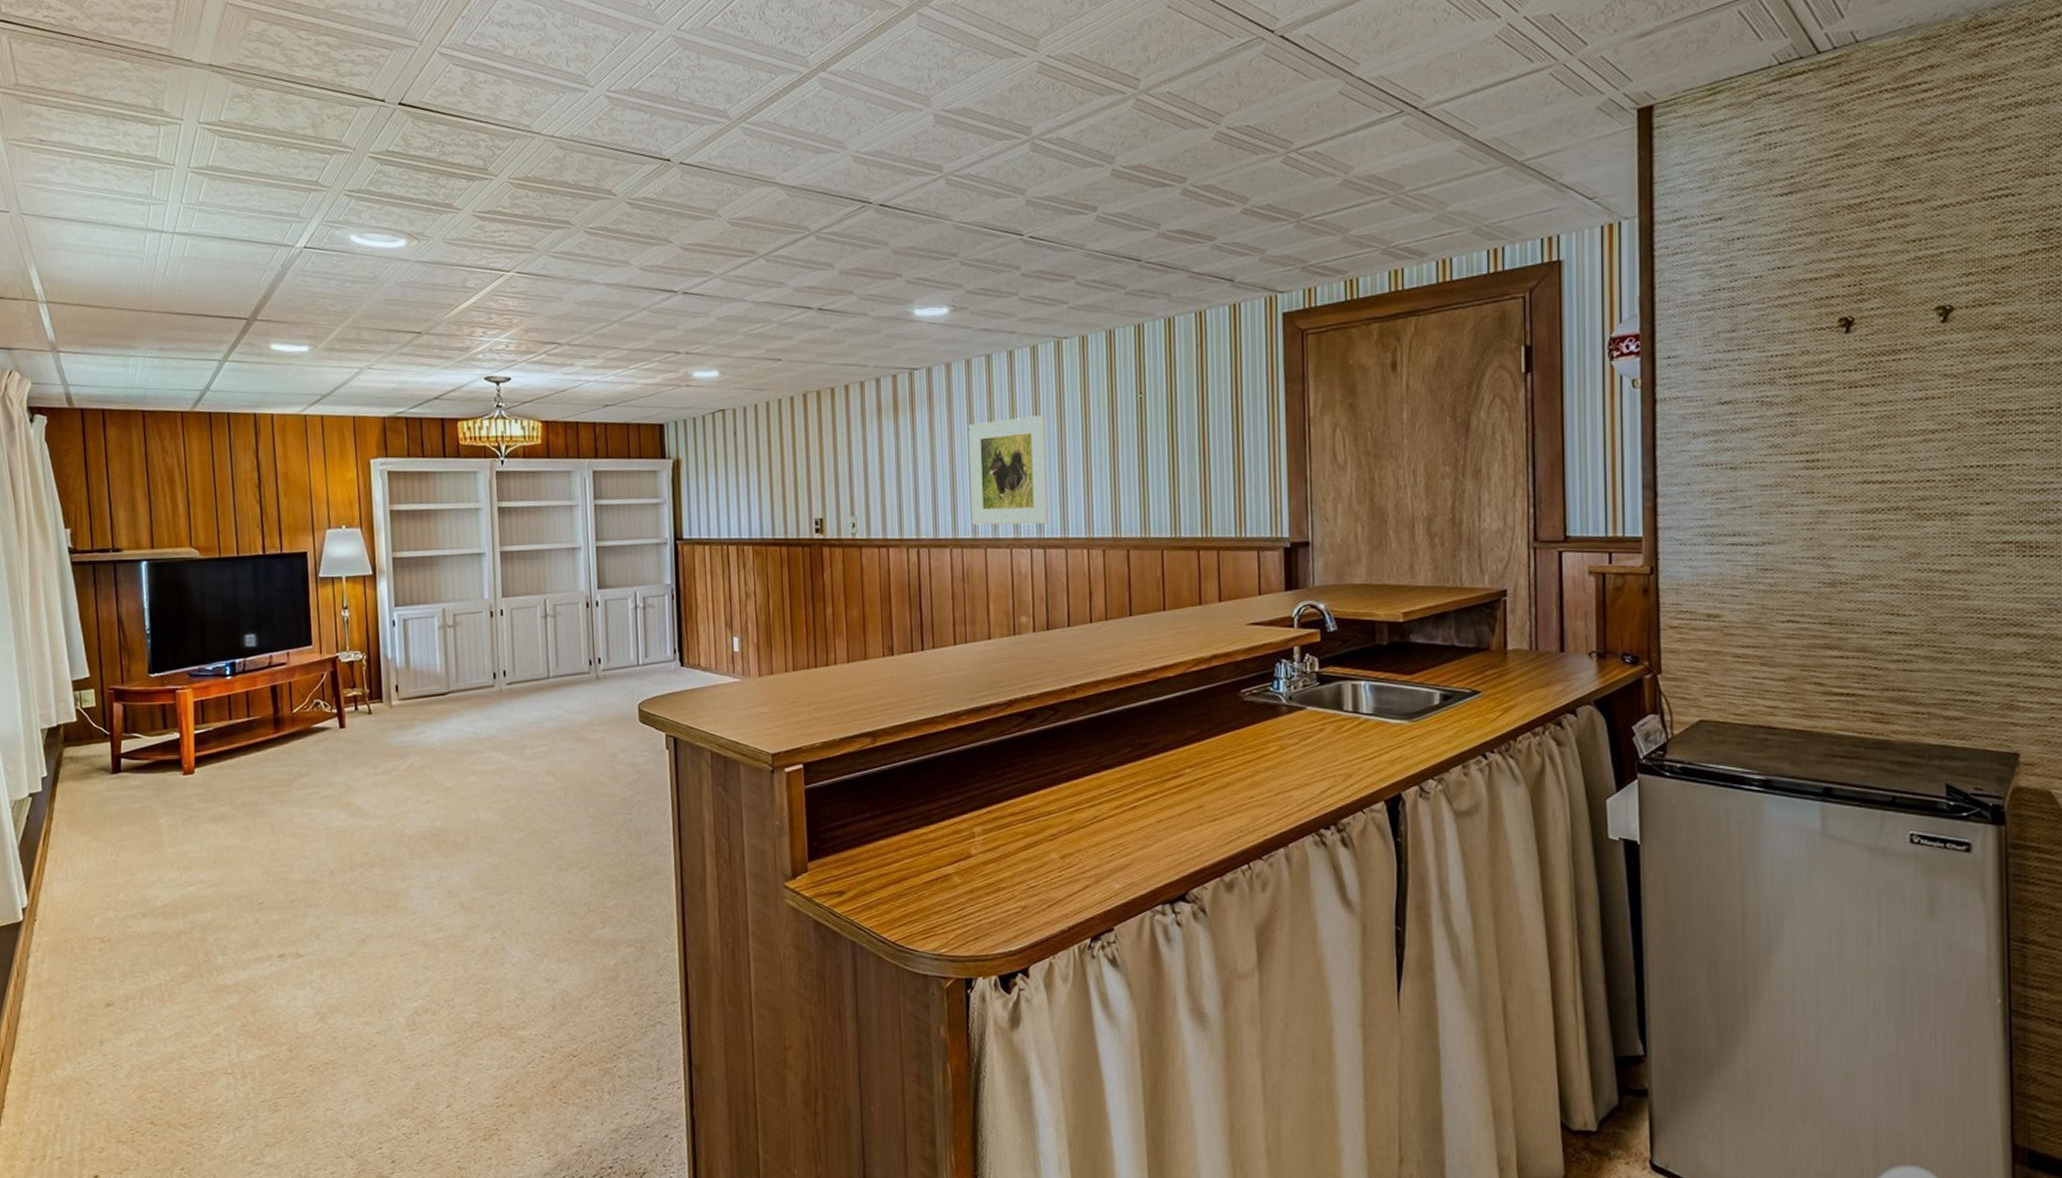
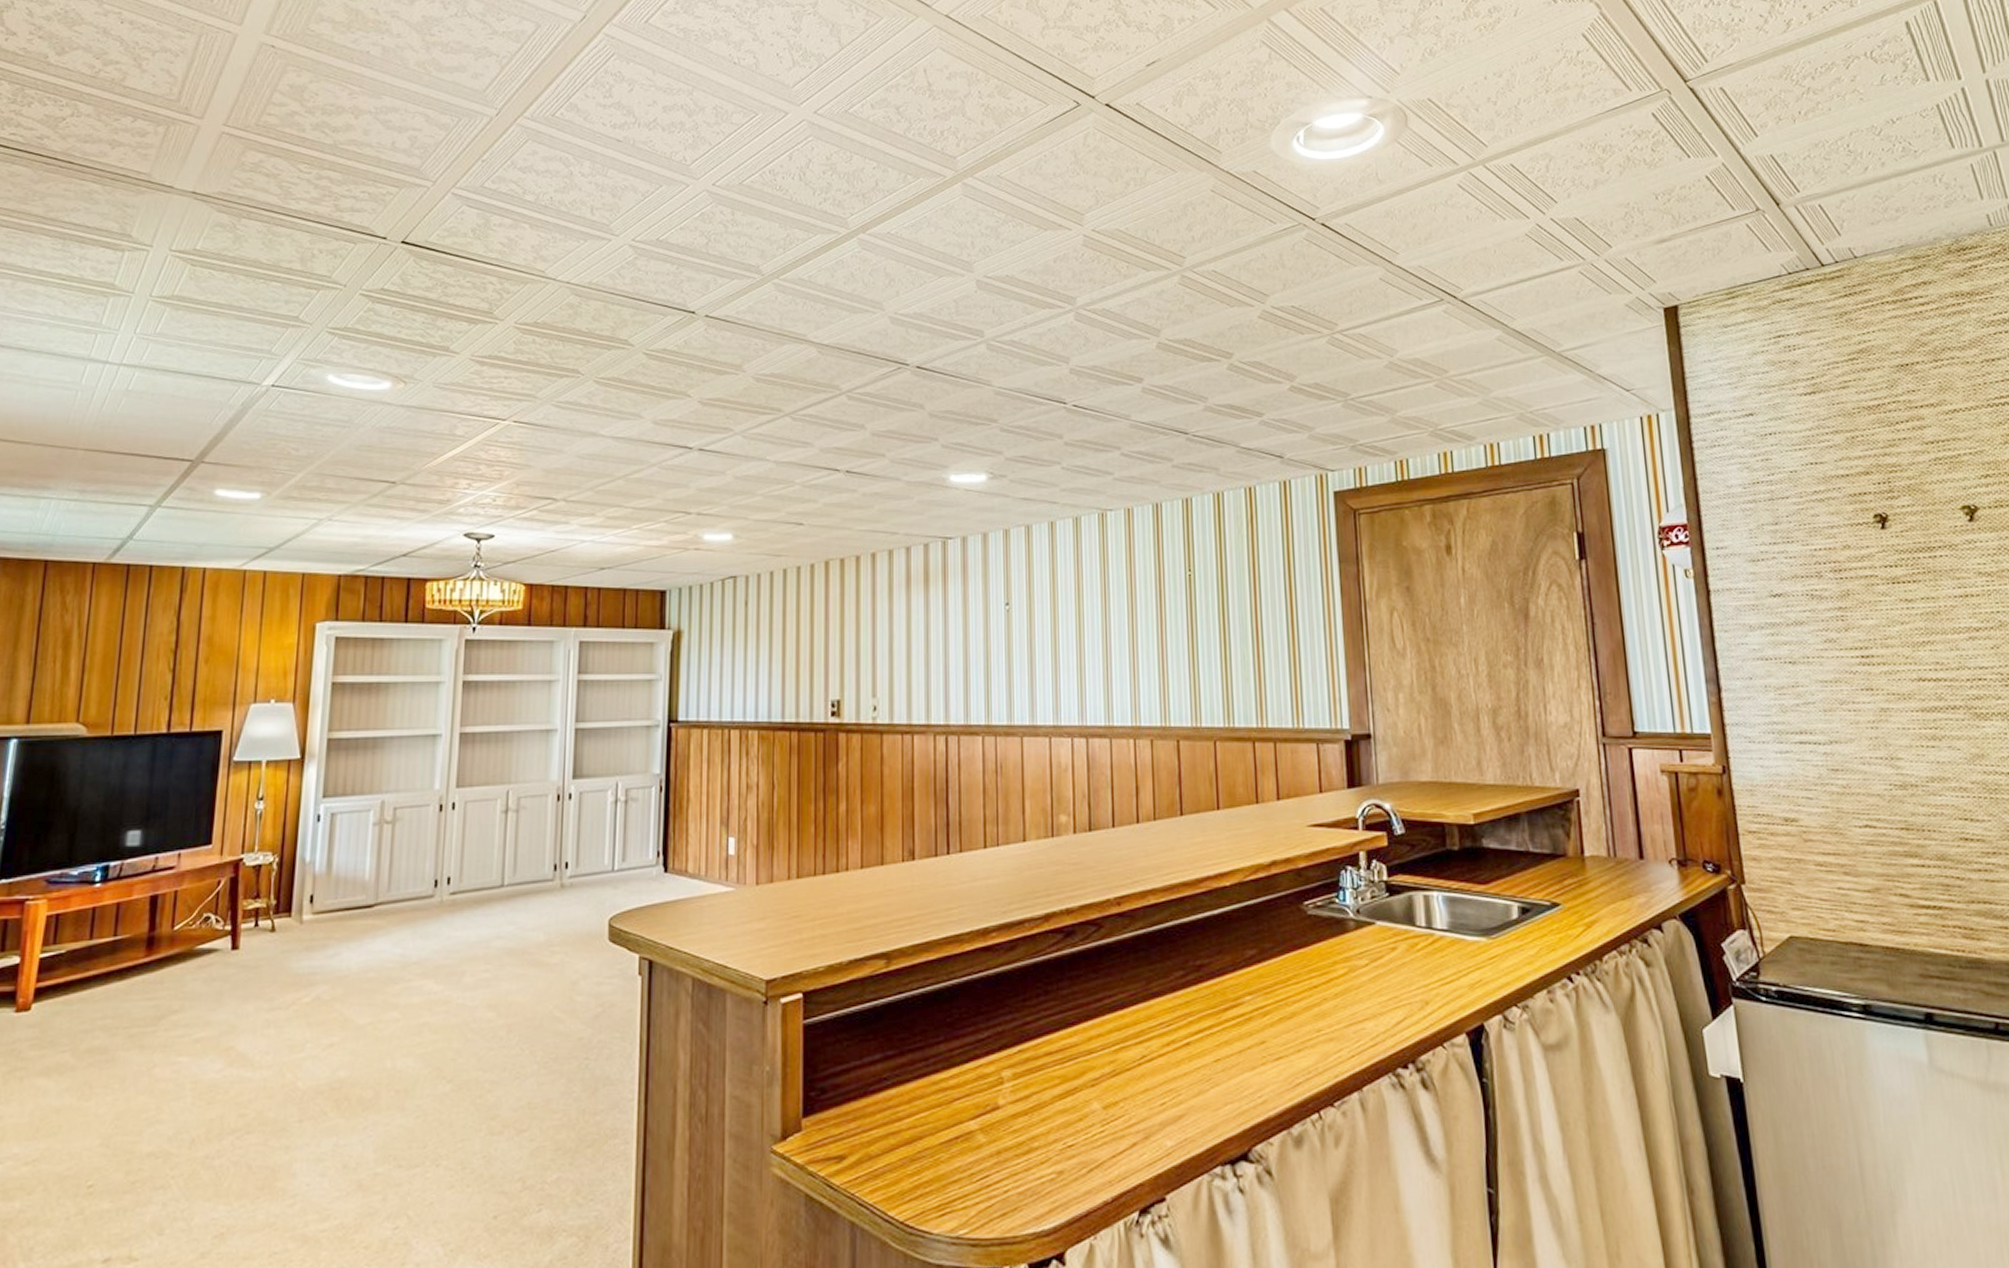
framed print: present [968,415,1048,525] -> none [1005,591,1091,711]

